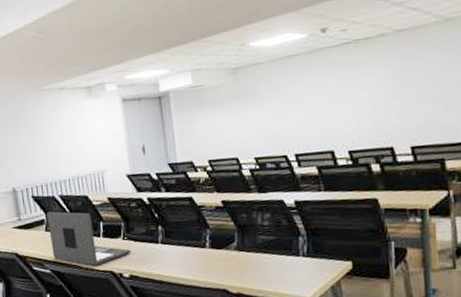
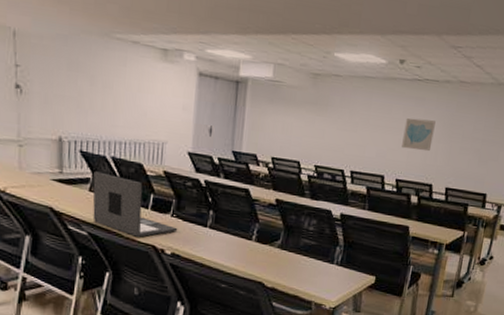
wall art: none [343,79,382,118] -> present [401,117,436,152]

